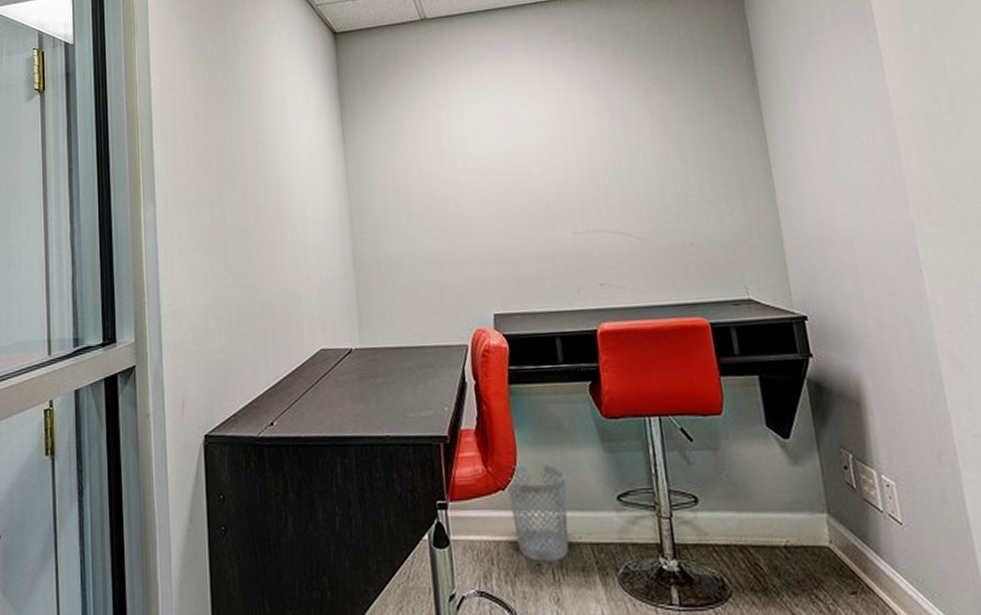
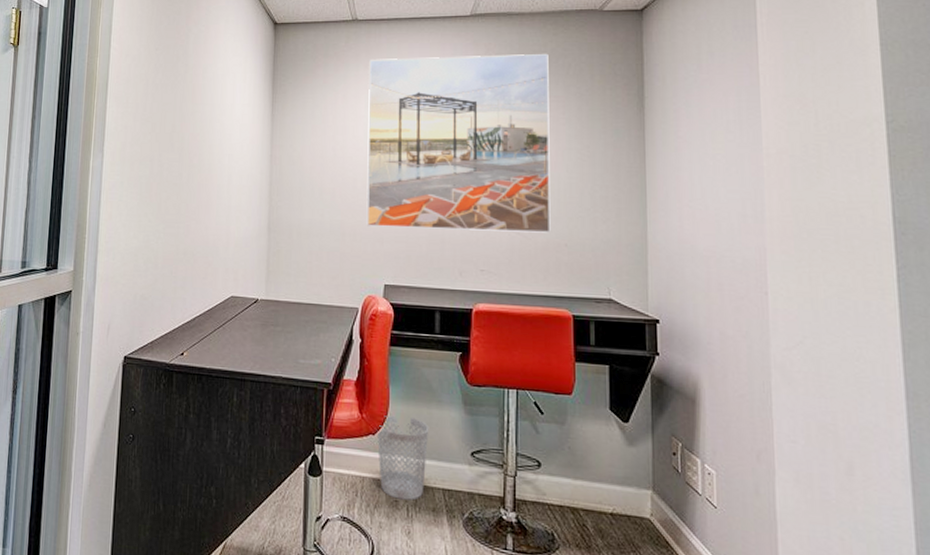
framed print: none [445,32,673,250] -> present [366,53,551,233]

